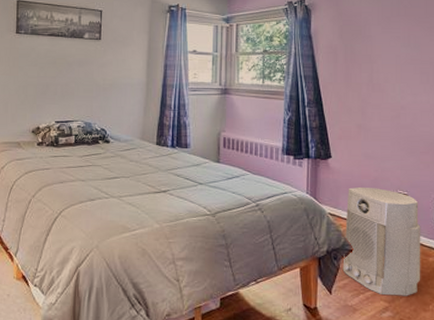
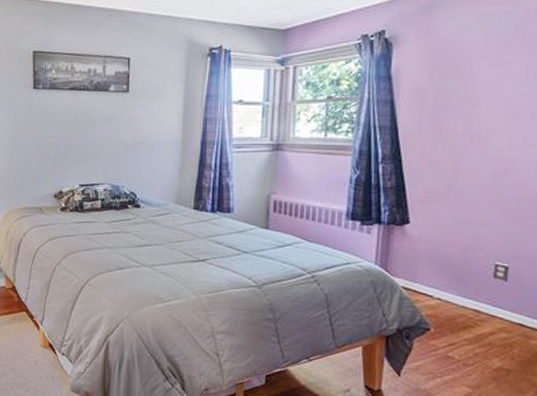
air purifier: present [342,187,421,296] -> none [416,258,524,383]

